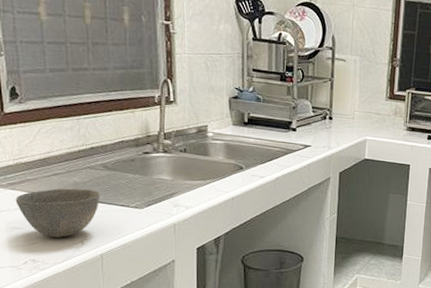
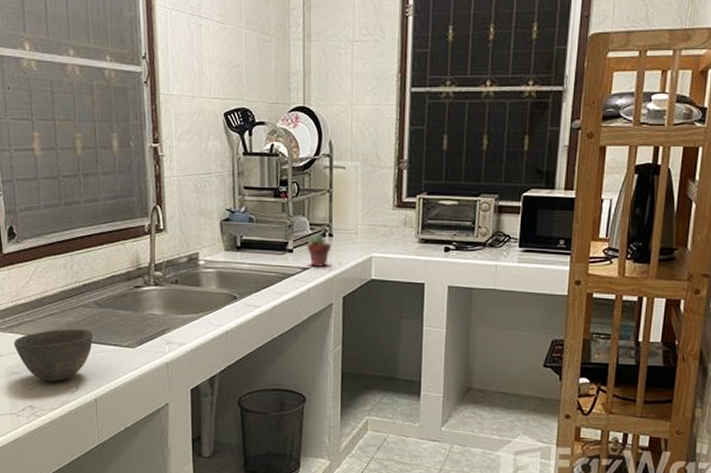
potted succulent: none [309,117,330,146] -> present [307,235,330,267]

